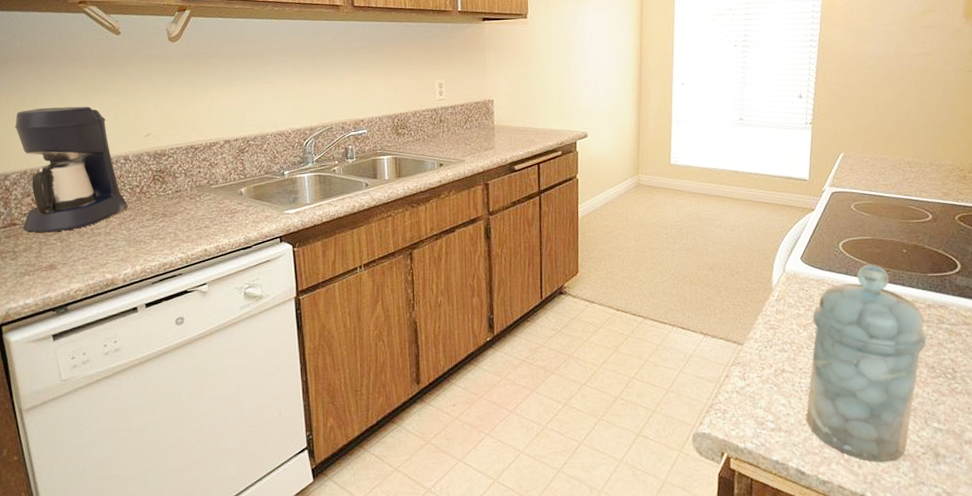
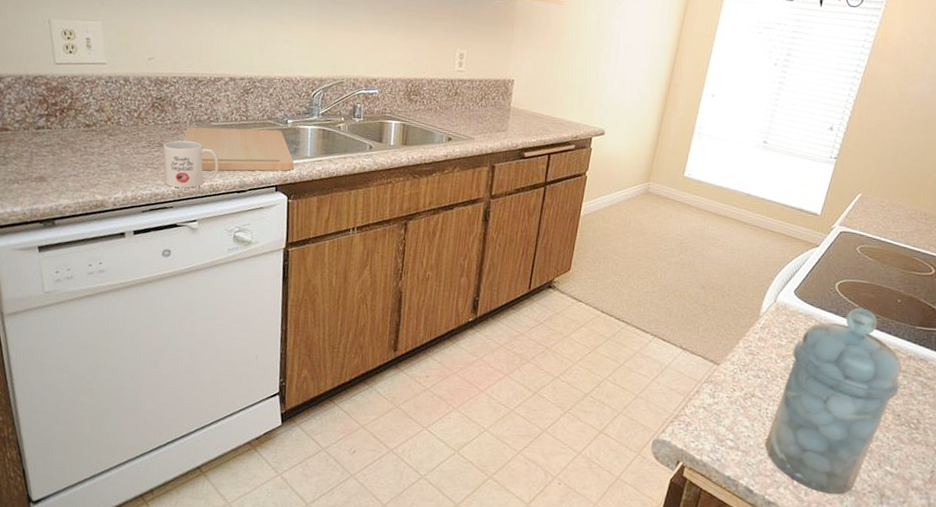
coffee maker: present [15,106,128,232] -> none [13,11,124,145]
mug: none [167,207,222,254] -> present [163,140,219,188]
cutting board: none [187,182,295,233] -> present [184,126,294,171]

